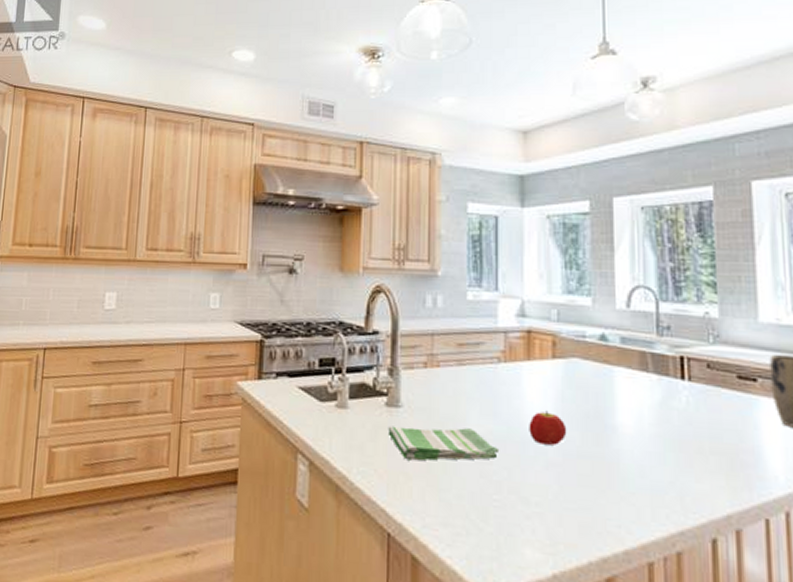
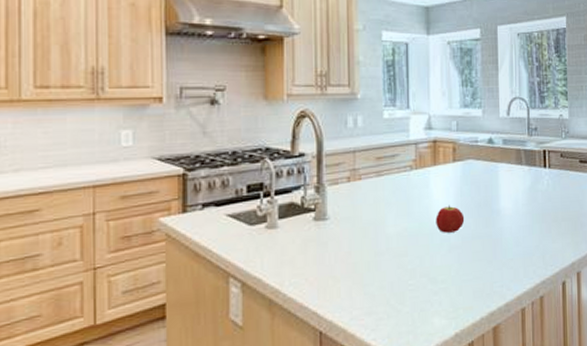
dish towel: present [387,426,500,461] -> none [316,229,413,265]

